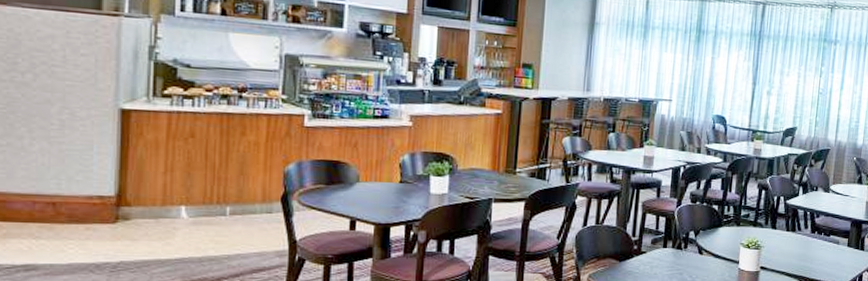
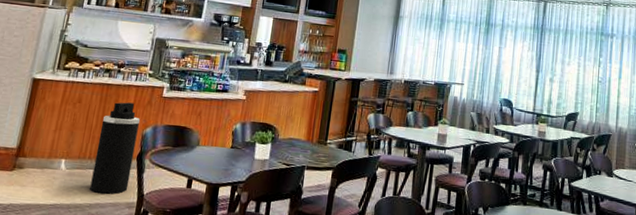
trash can: none [225,134,278,243] -> present [89,102,140,194]

